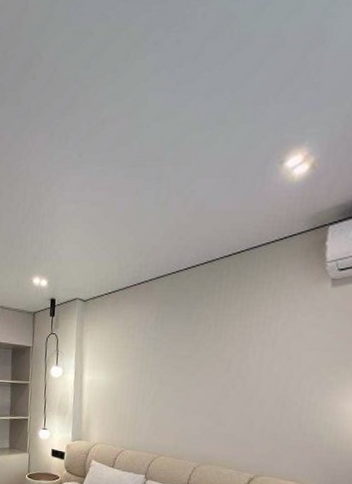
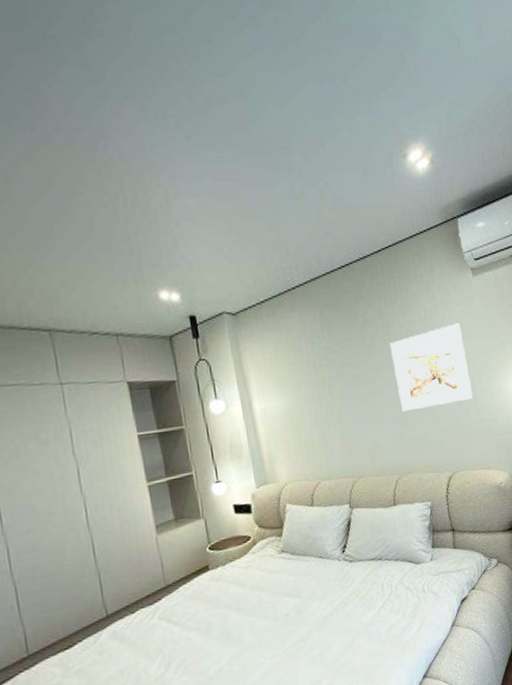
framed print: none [216,333,303,411] -> present [390,323,474,412]

